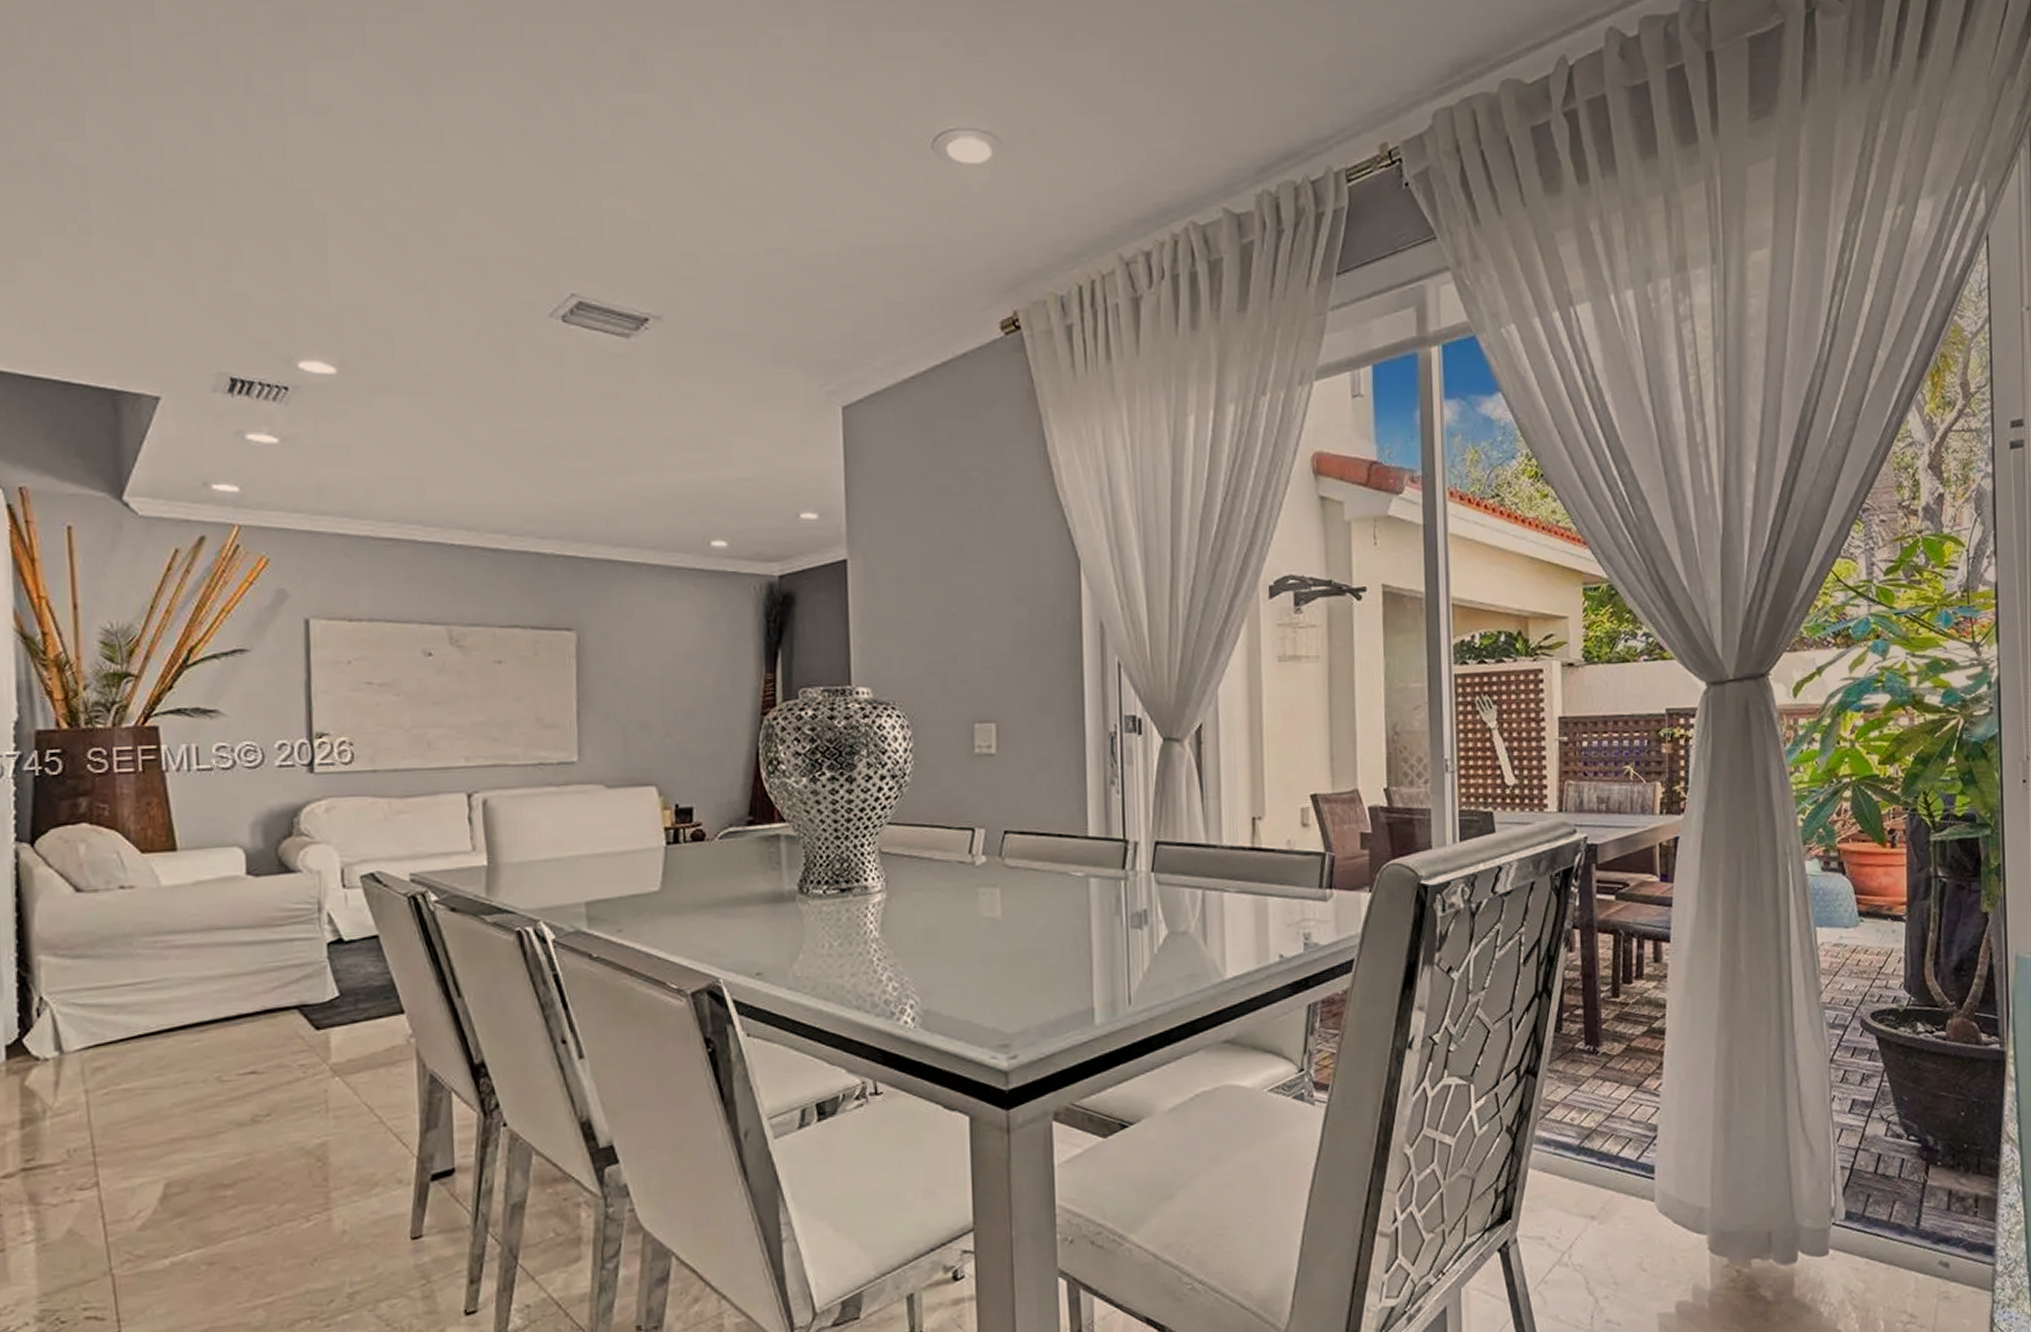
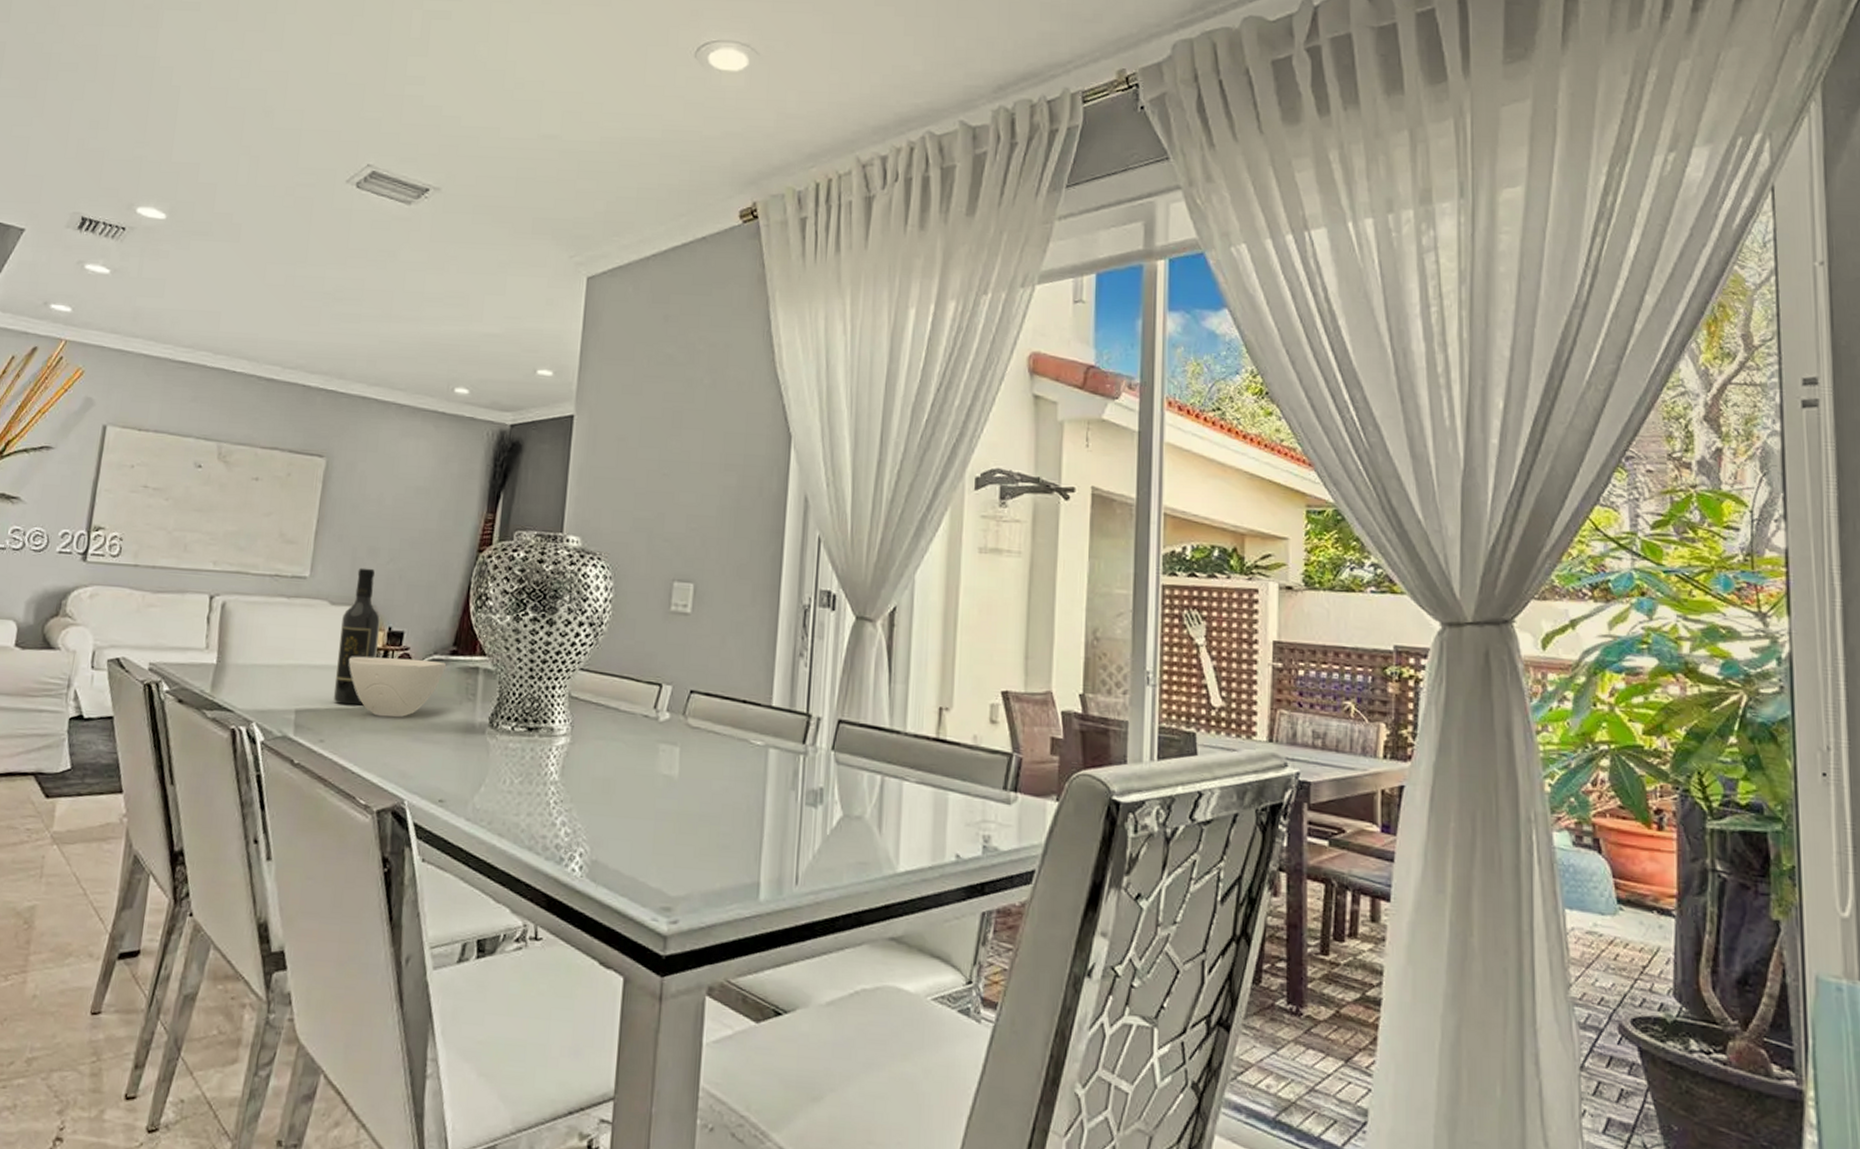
wine bottle: none [622,745,667,890] -> present [333,567,381,705]
bowl: none [636,833,744,898] -> present [348,656,446,718]

